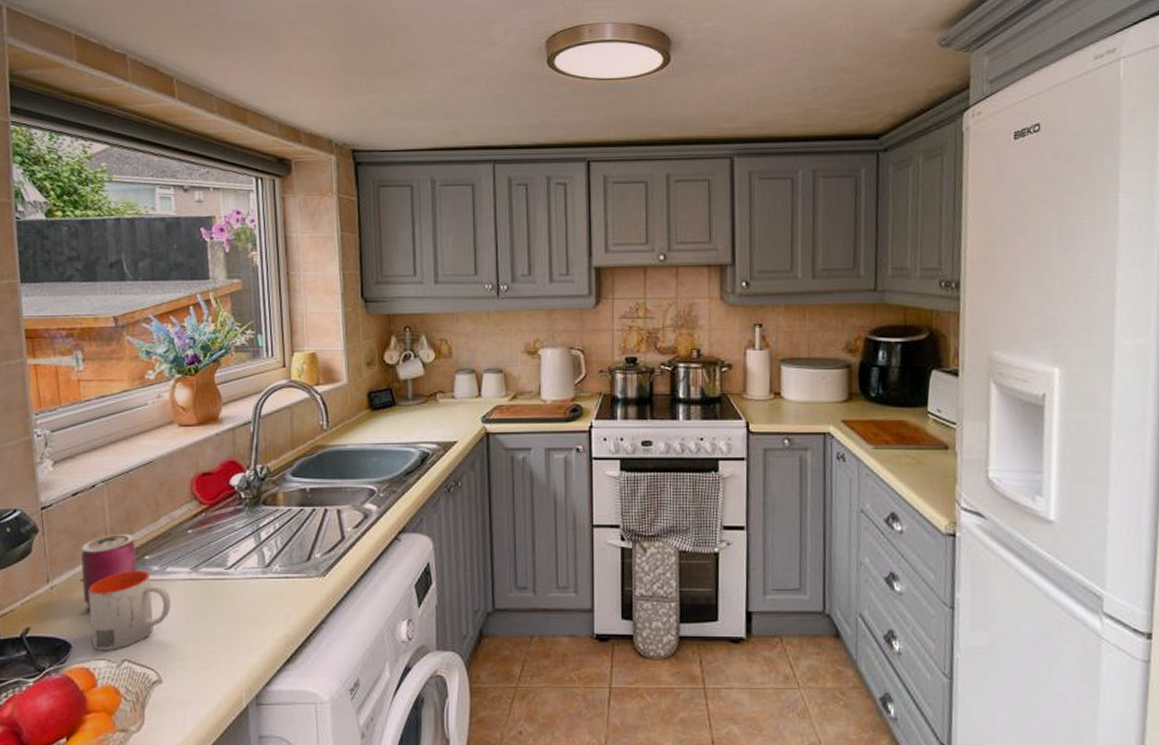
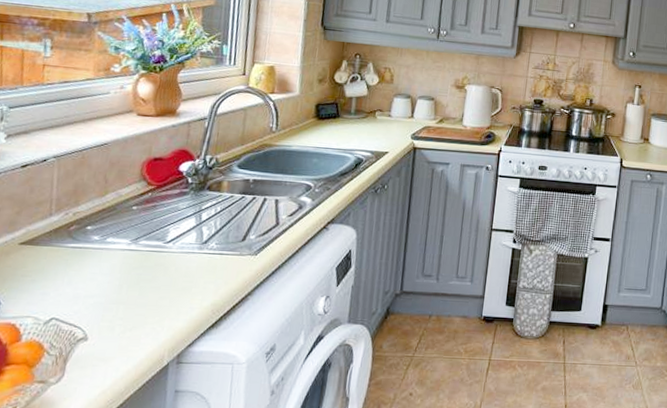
can: present [80,533,137,607] -> none [19,204,79,269]
mug: present [88,570,171,650] -> none [21,238,107,309]

